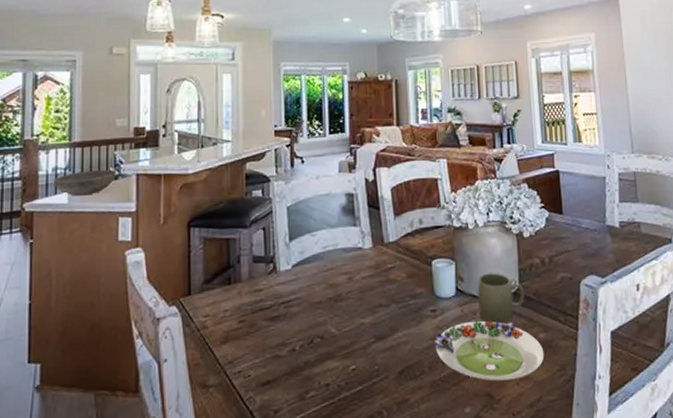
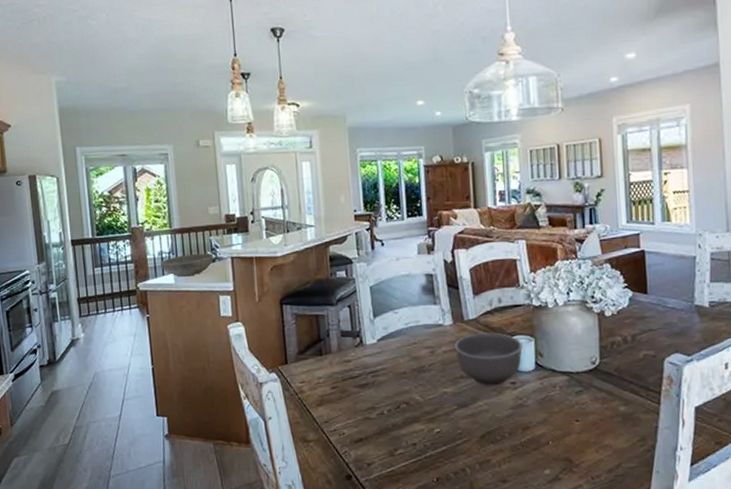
bowl: none [374,256,443,315] -> present [455,332,523,386]
salad plate: present [435,319,545,381] -> none [515,392,625,448]
mug: present [477,273,525,324] -> none [556,349,605,397]

